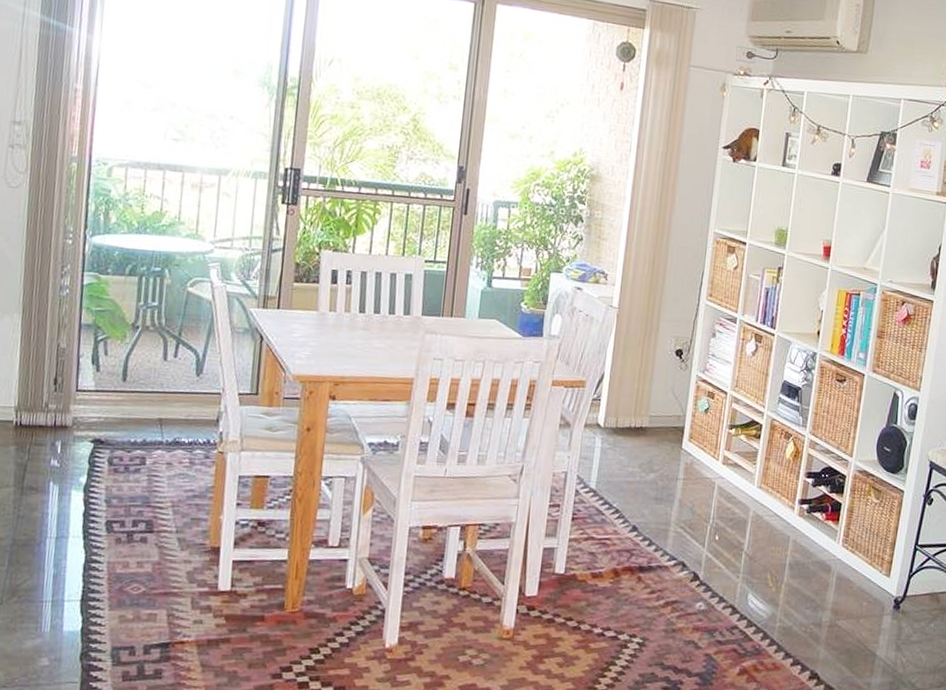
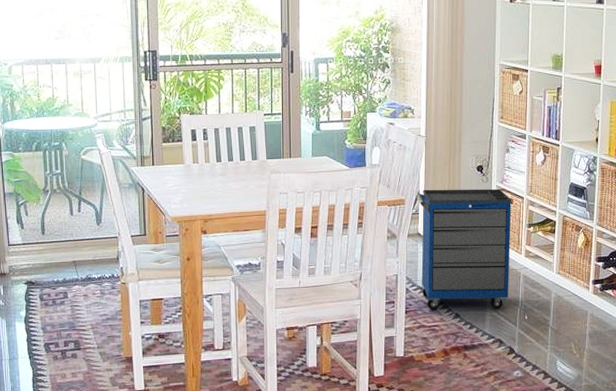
cabinet: none [595,371,713,526] -> present [415,188,511,311]

